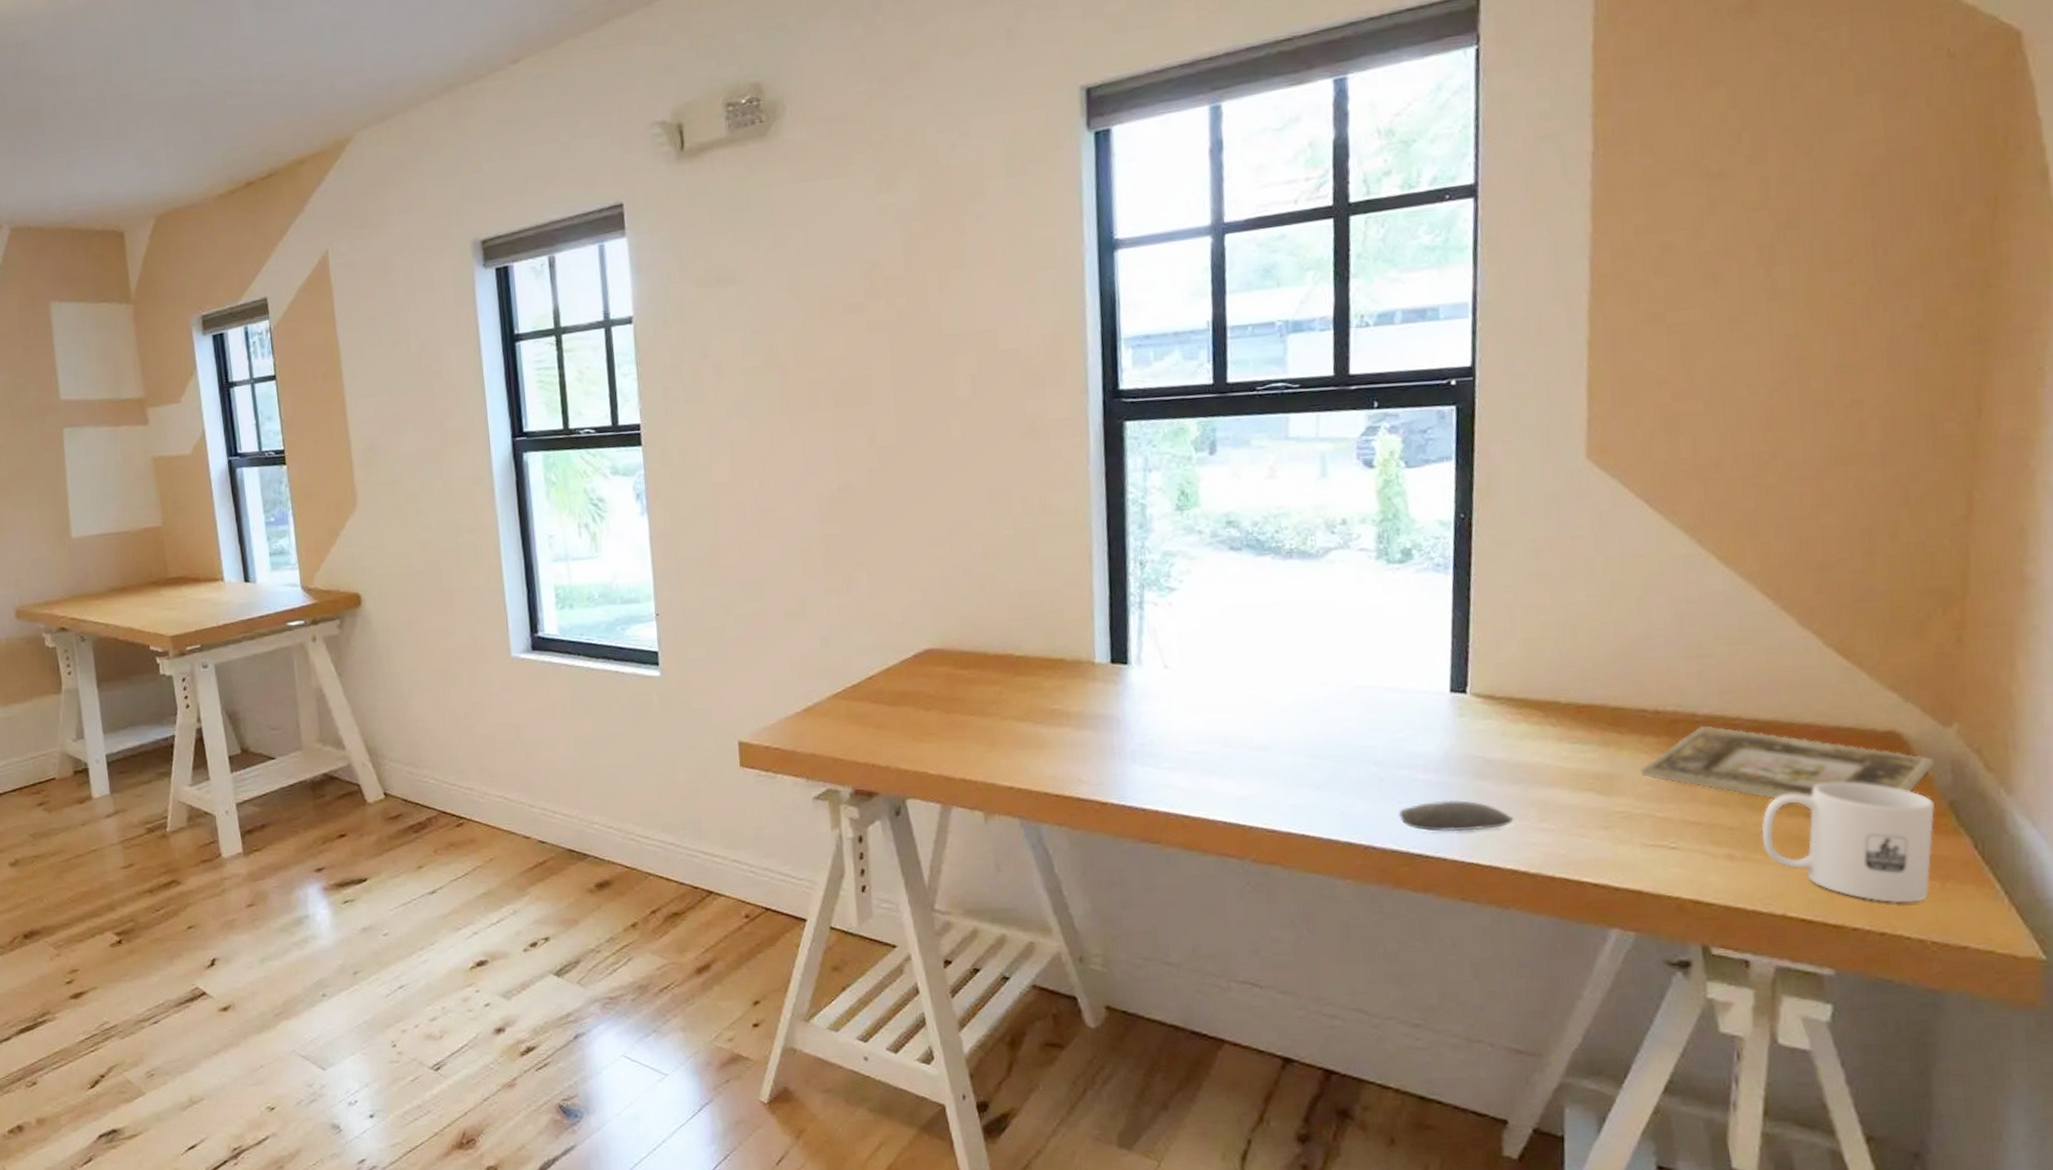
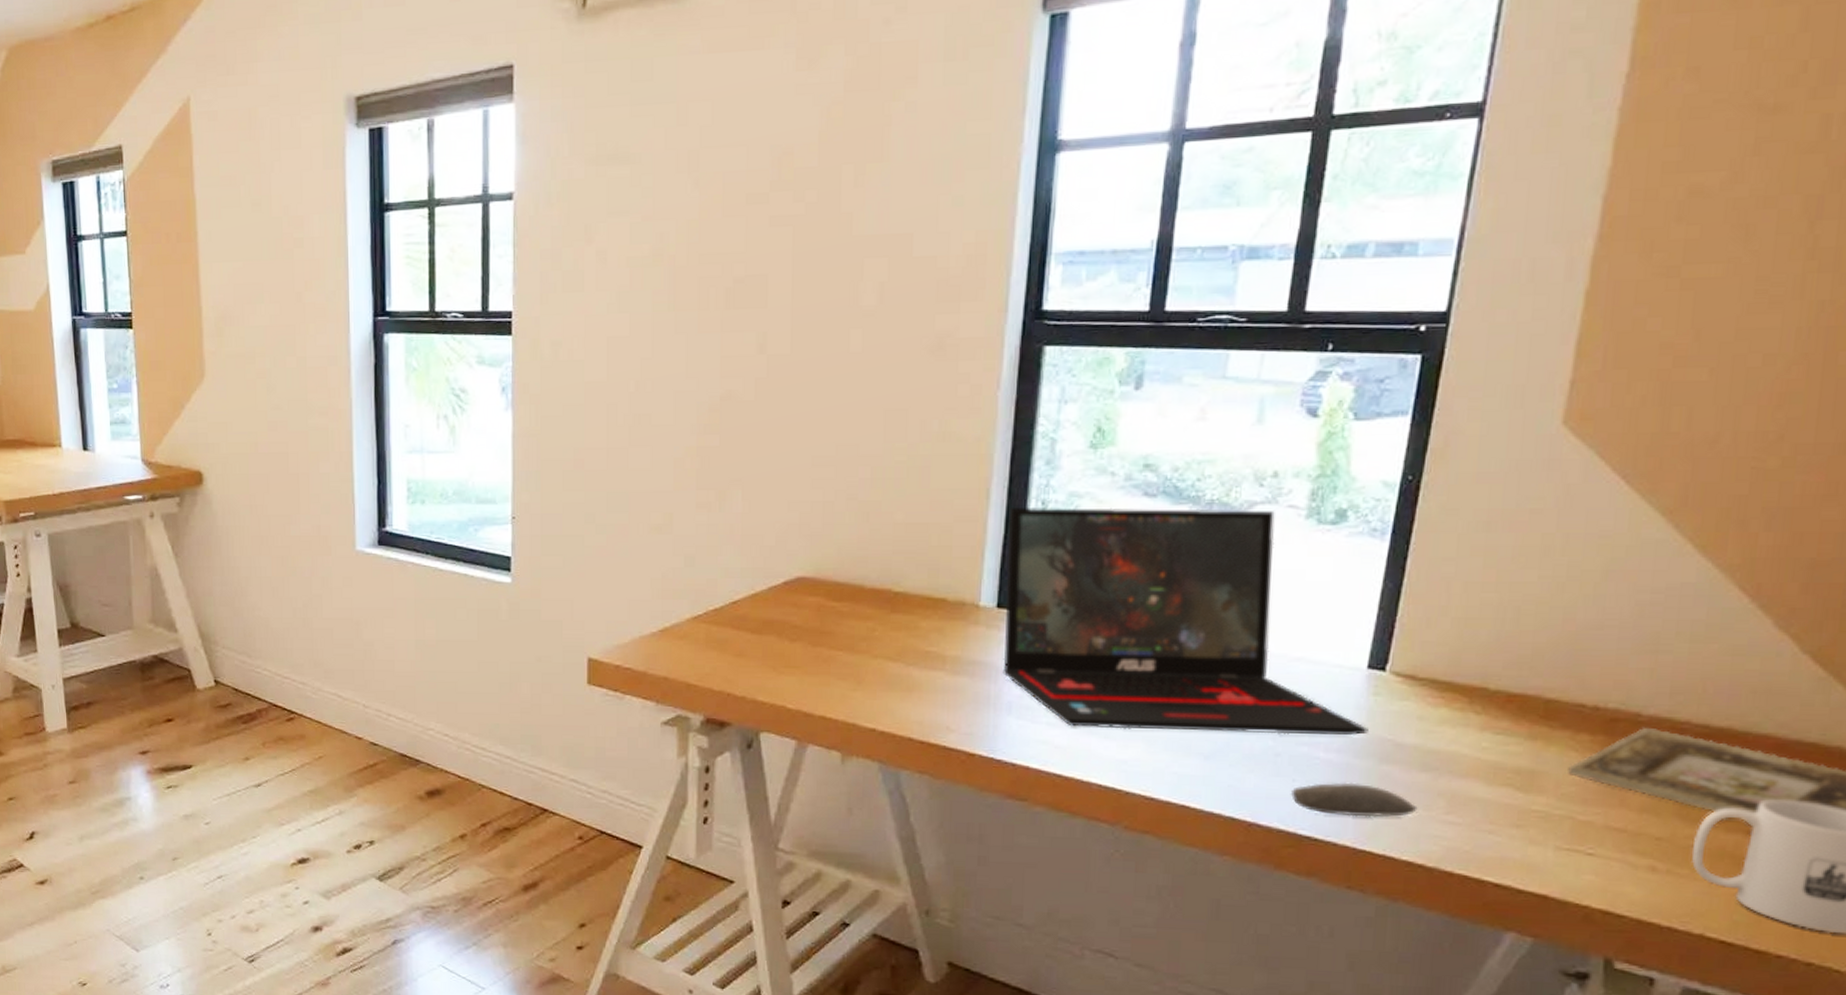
laptop: none [1112,555,1459,769] -> present [1002,506,1368,736]

